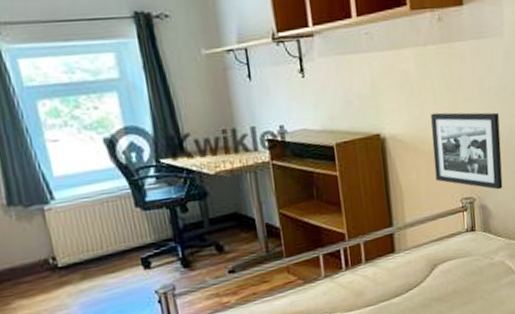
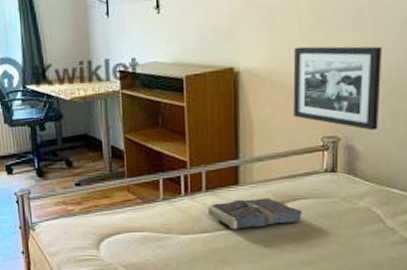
book: none [368,262,452,299] -> present [207,198,302,230]

